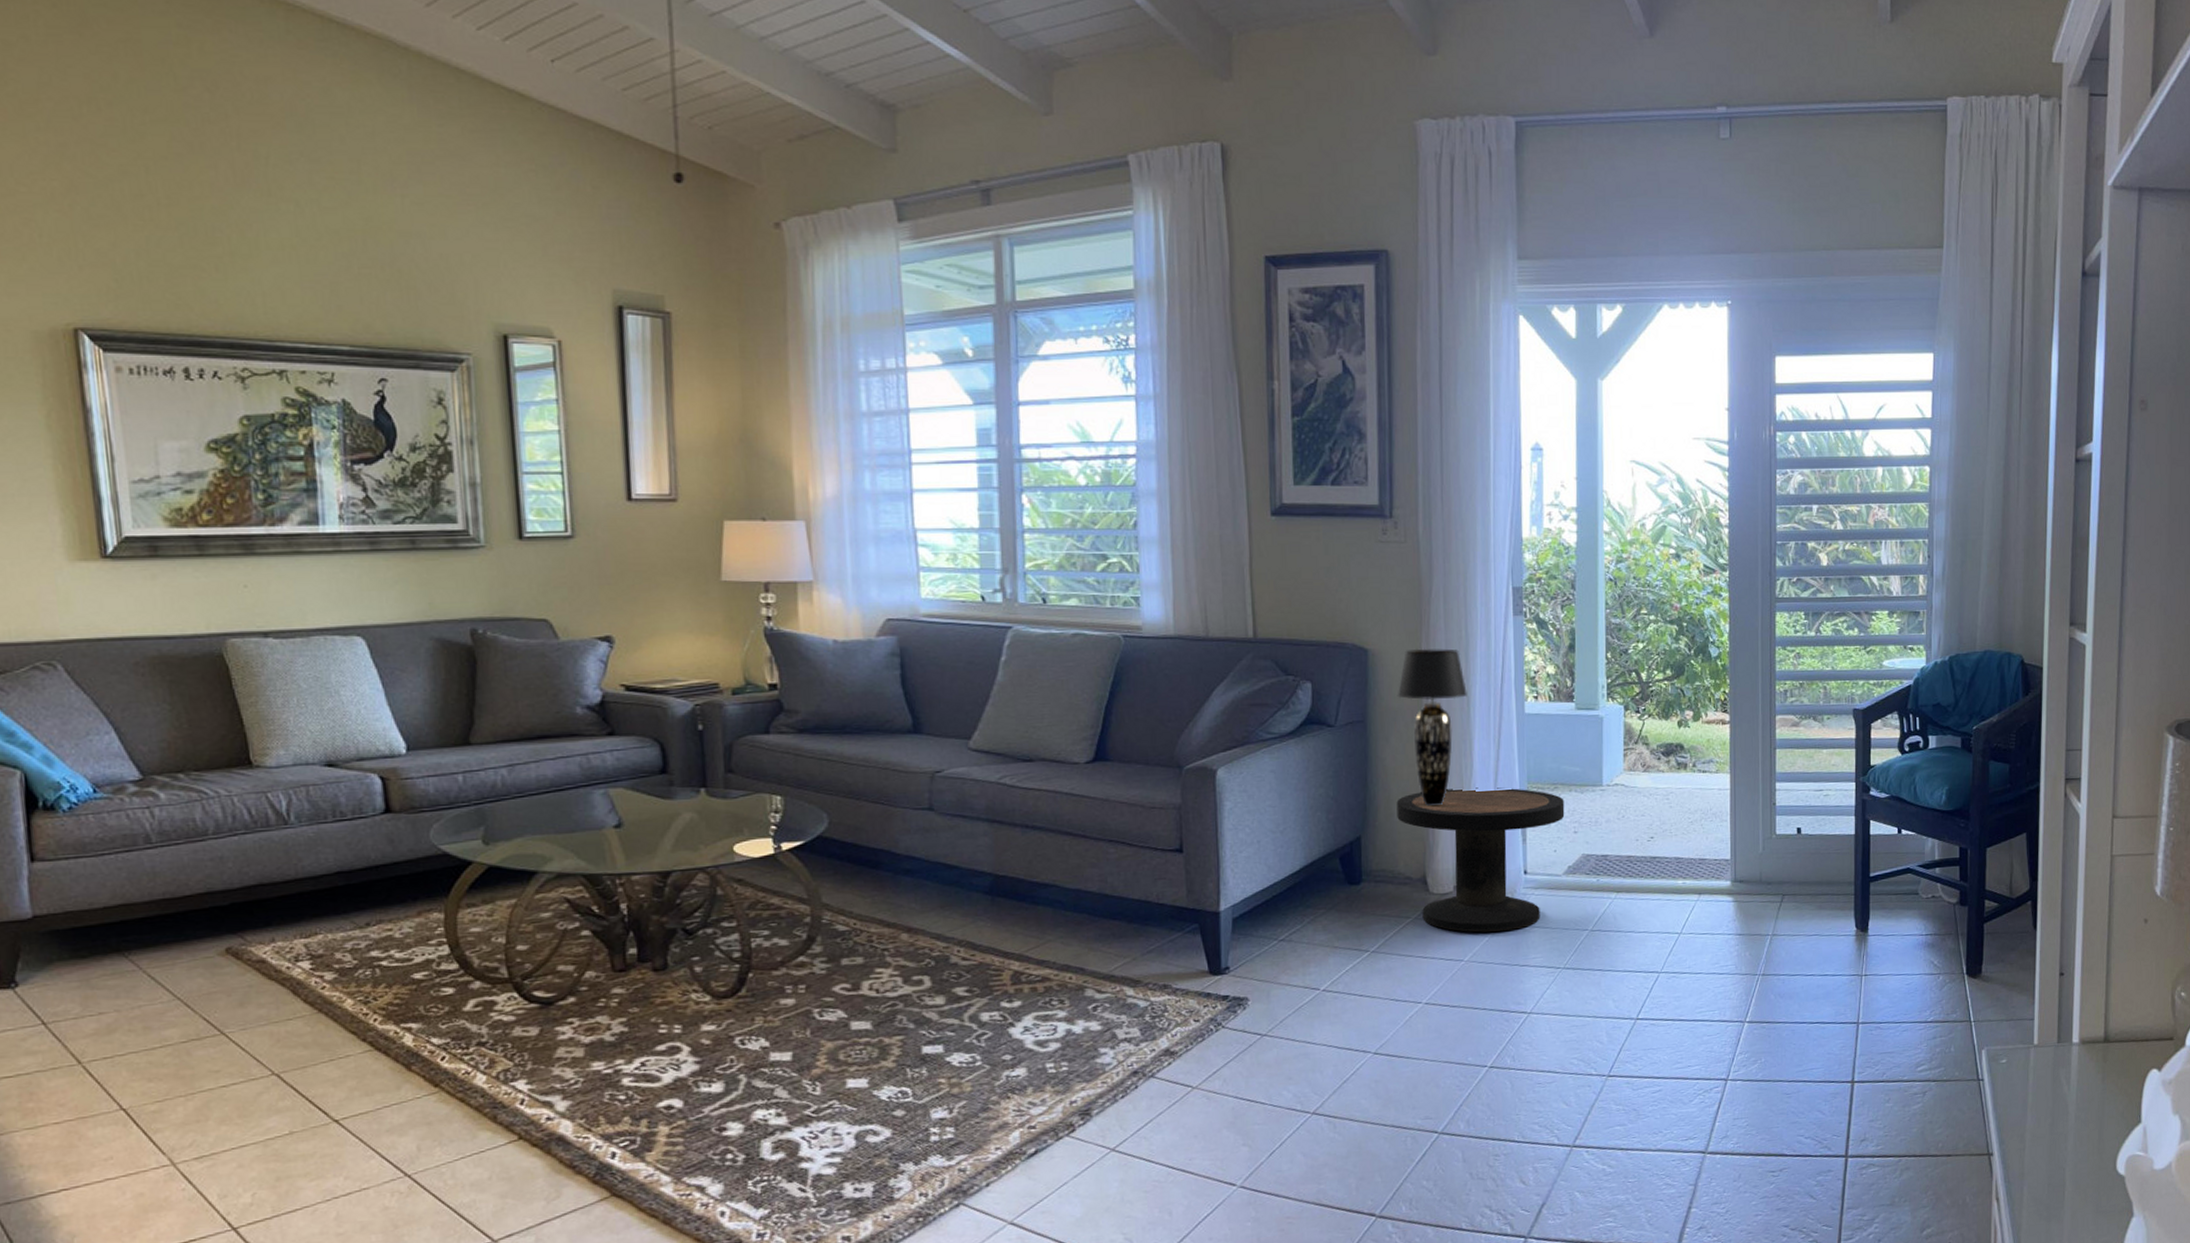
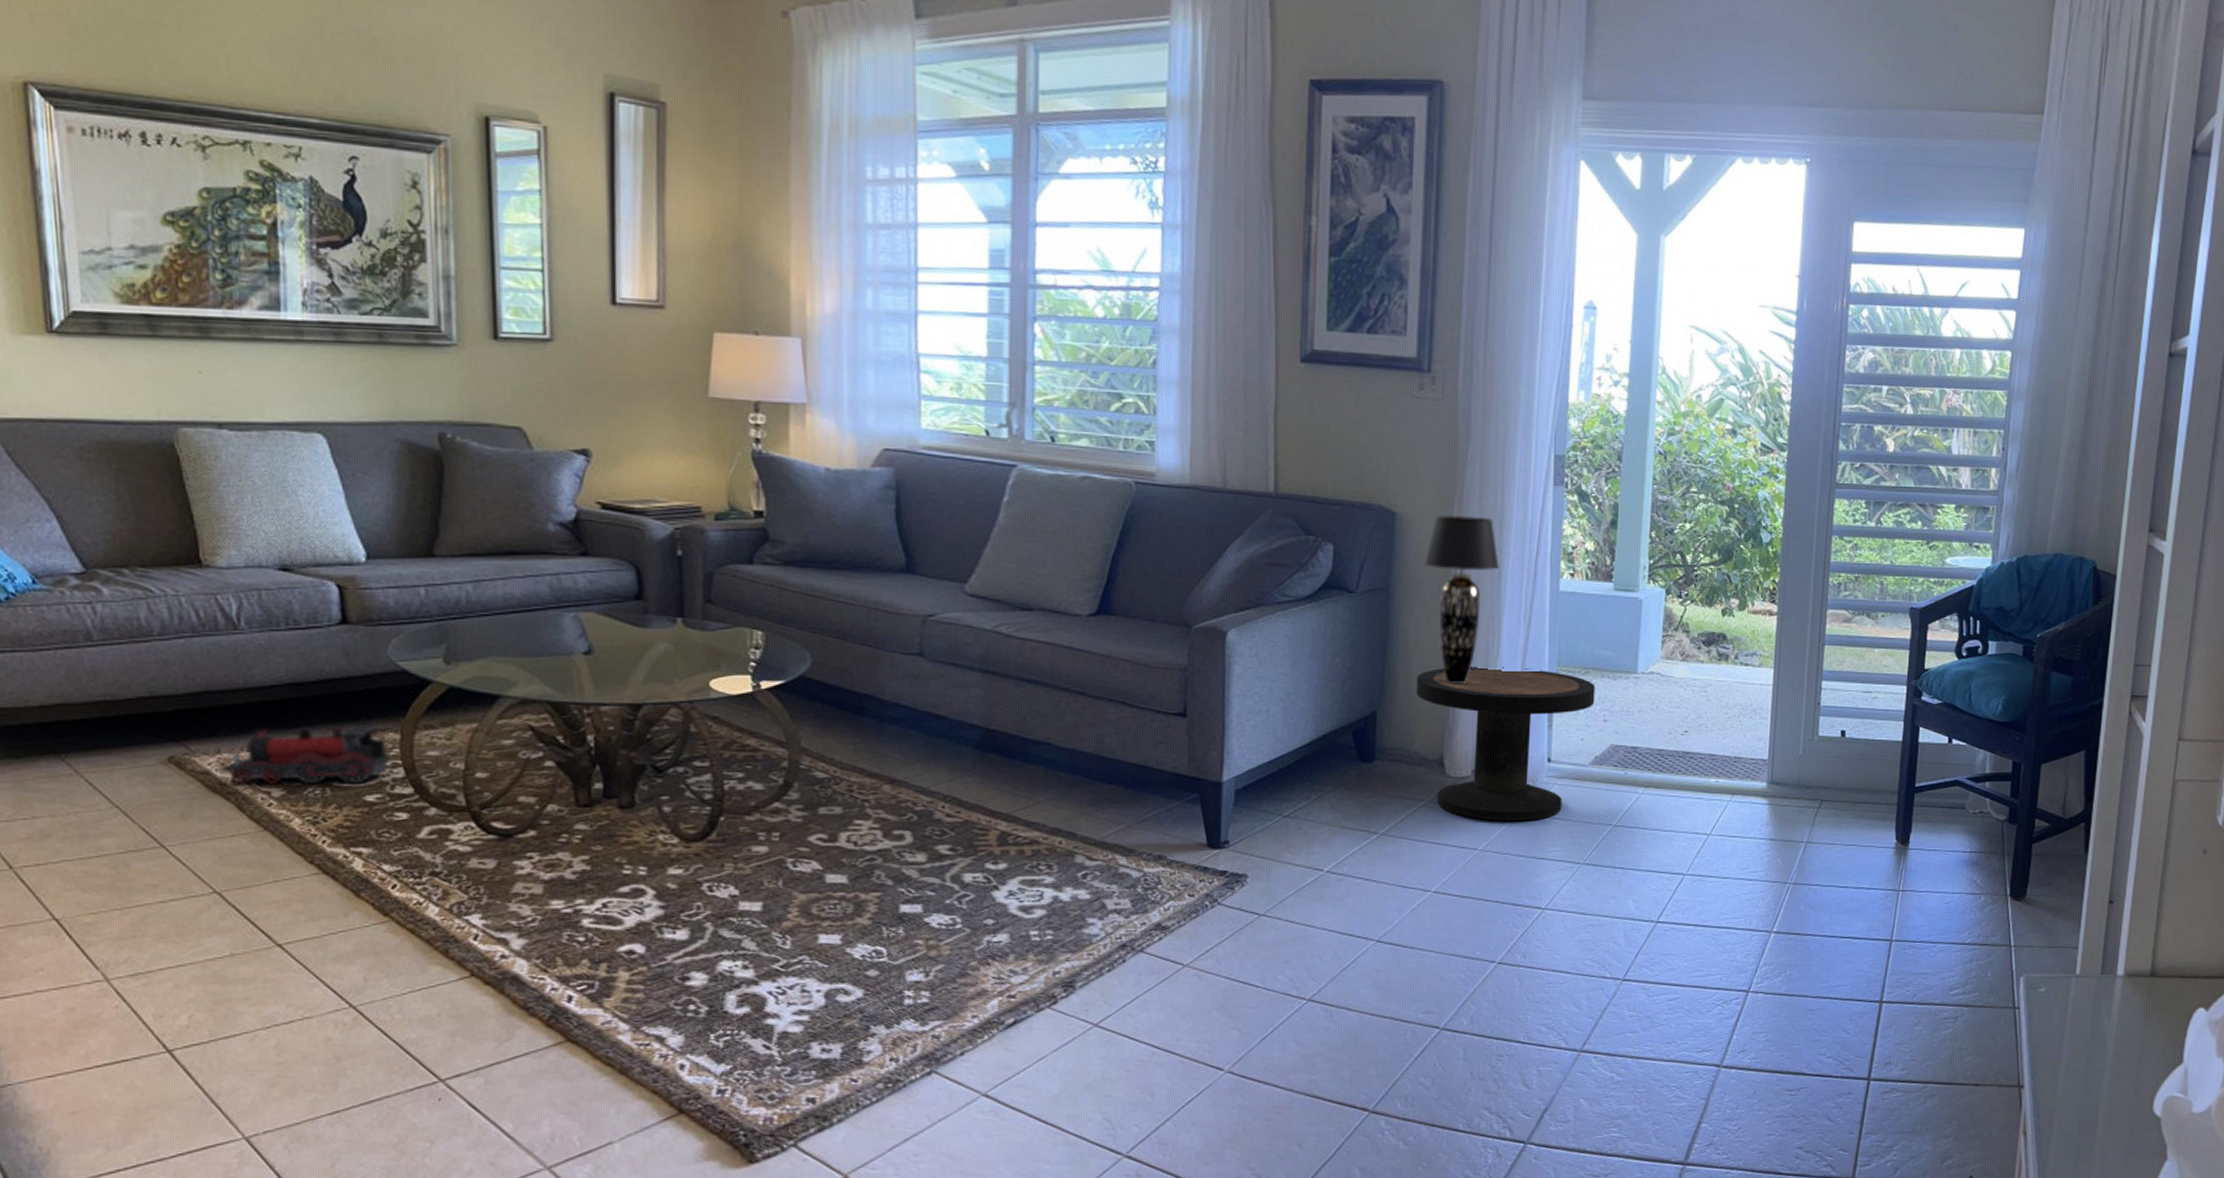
toy train: none [274,908,435,970] -> present [219,726,390,784]

